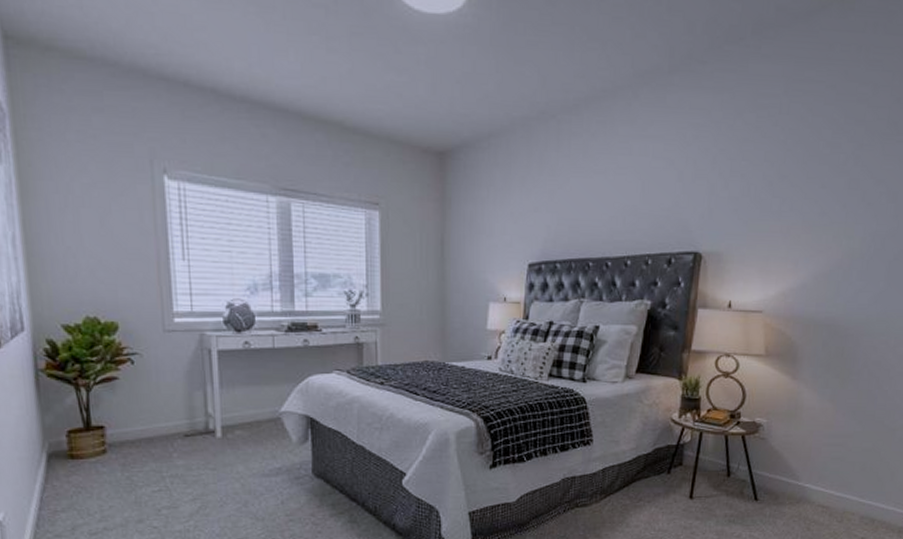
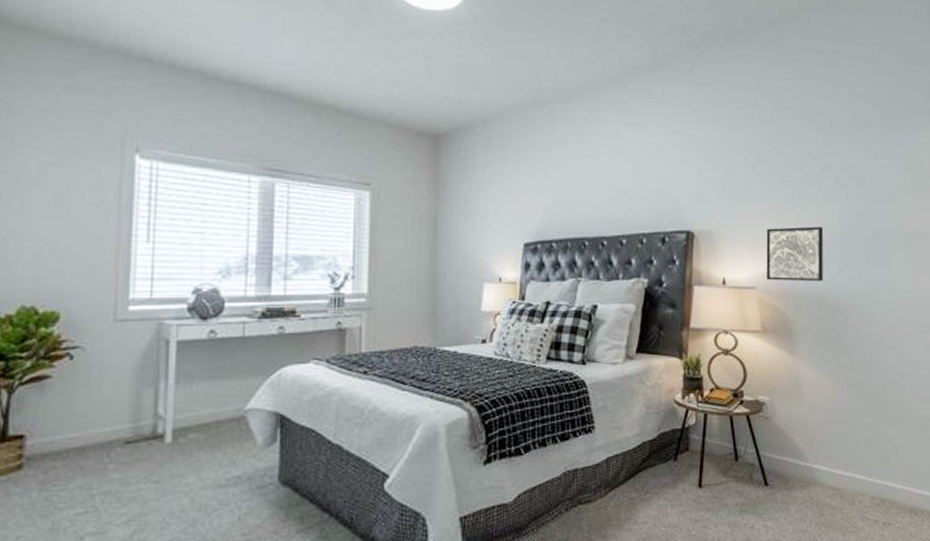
wall art: none [775,248,842,306] -> present [766,226,823,281]

